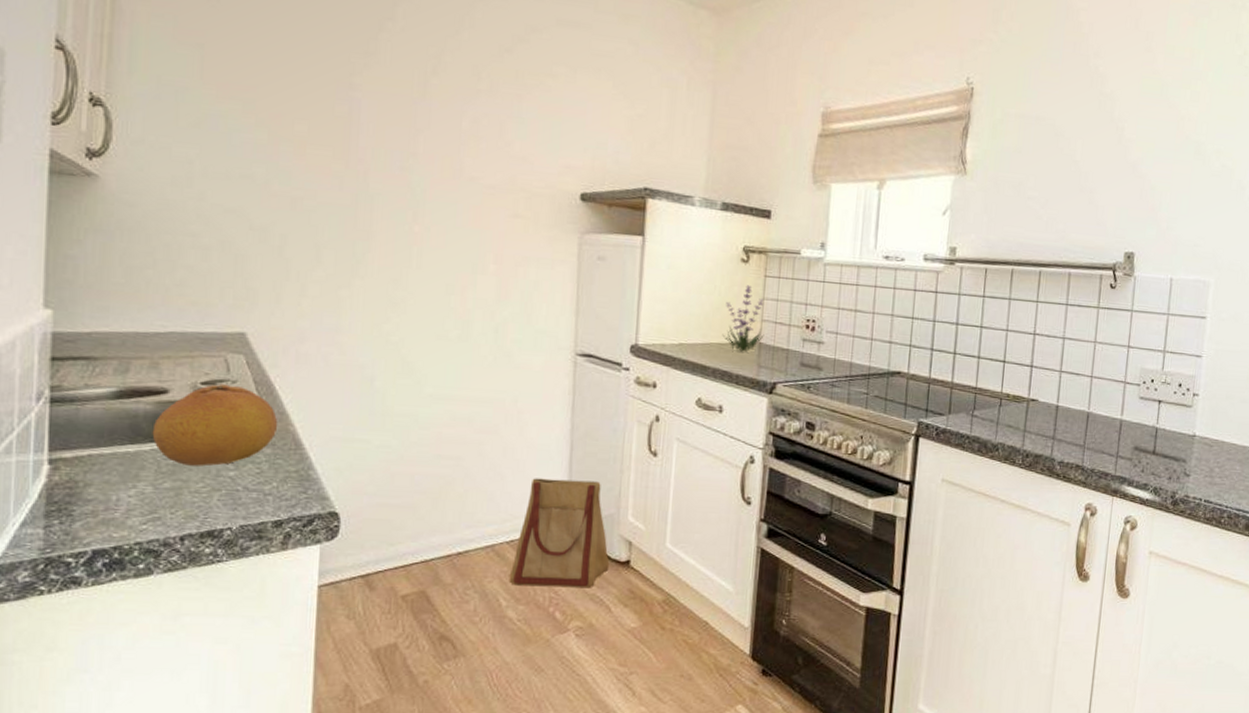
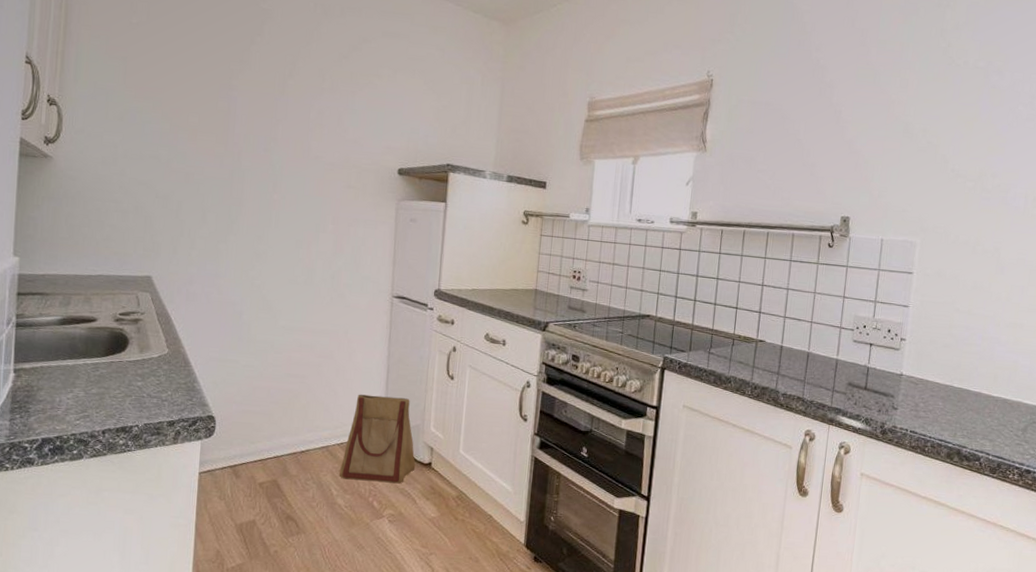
fruit: present [152,384,278,467] -> none [84,315,173,378]
plant: present [722,285,764,352] -> none [506,242,540,297]

